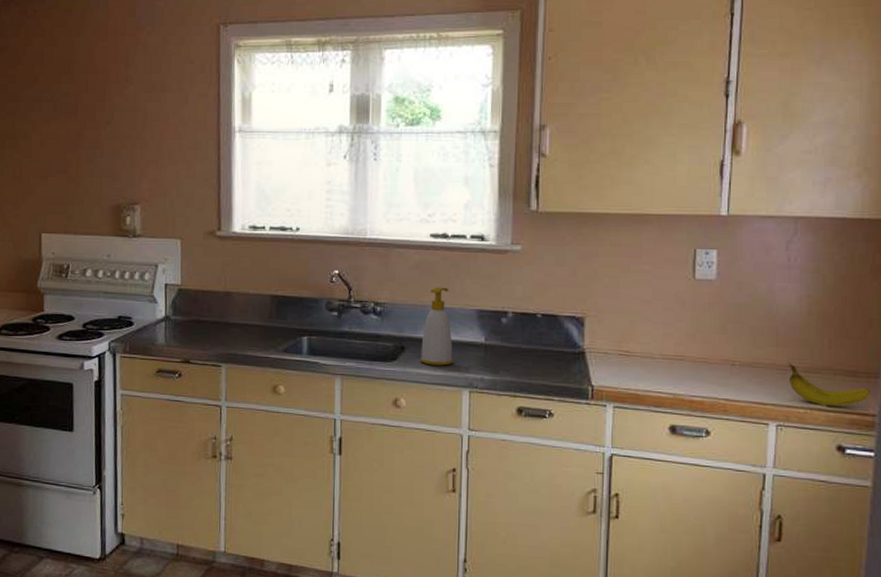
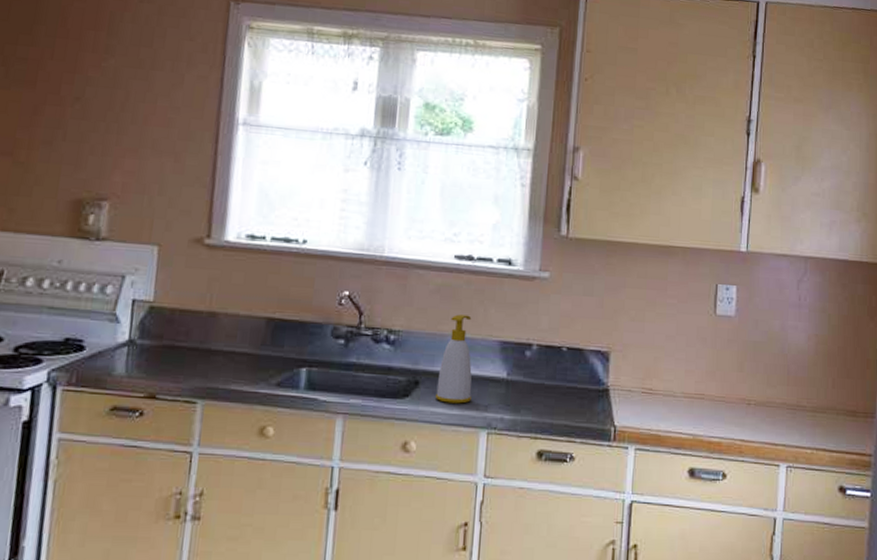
fruit: present [788,364,870,407] -> none [797,403,867,447]

